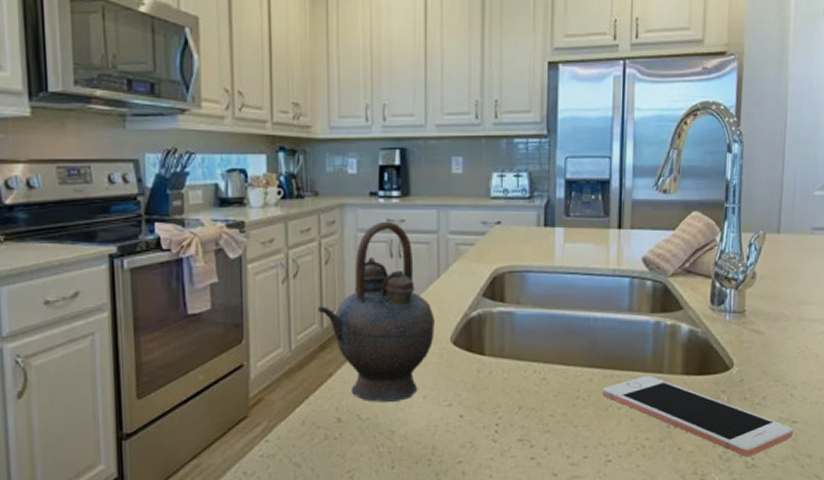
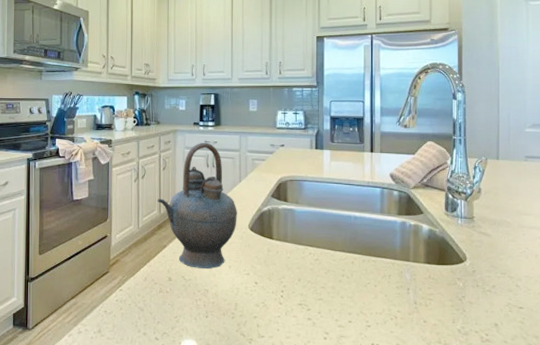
cell phone: present [603,375,793,457] -> none [362,262,520,333]

